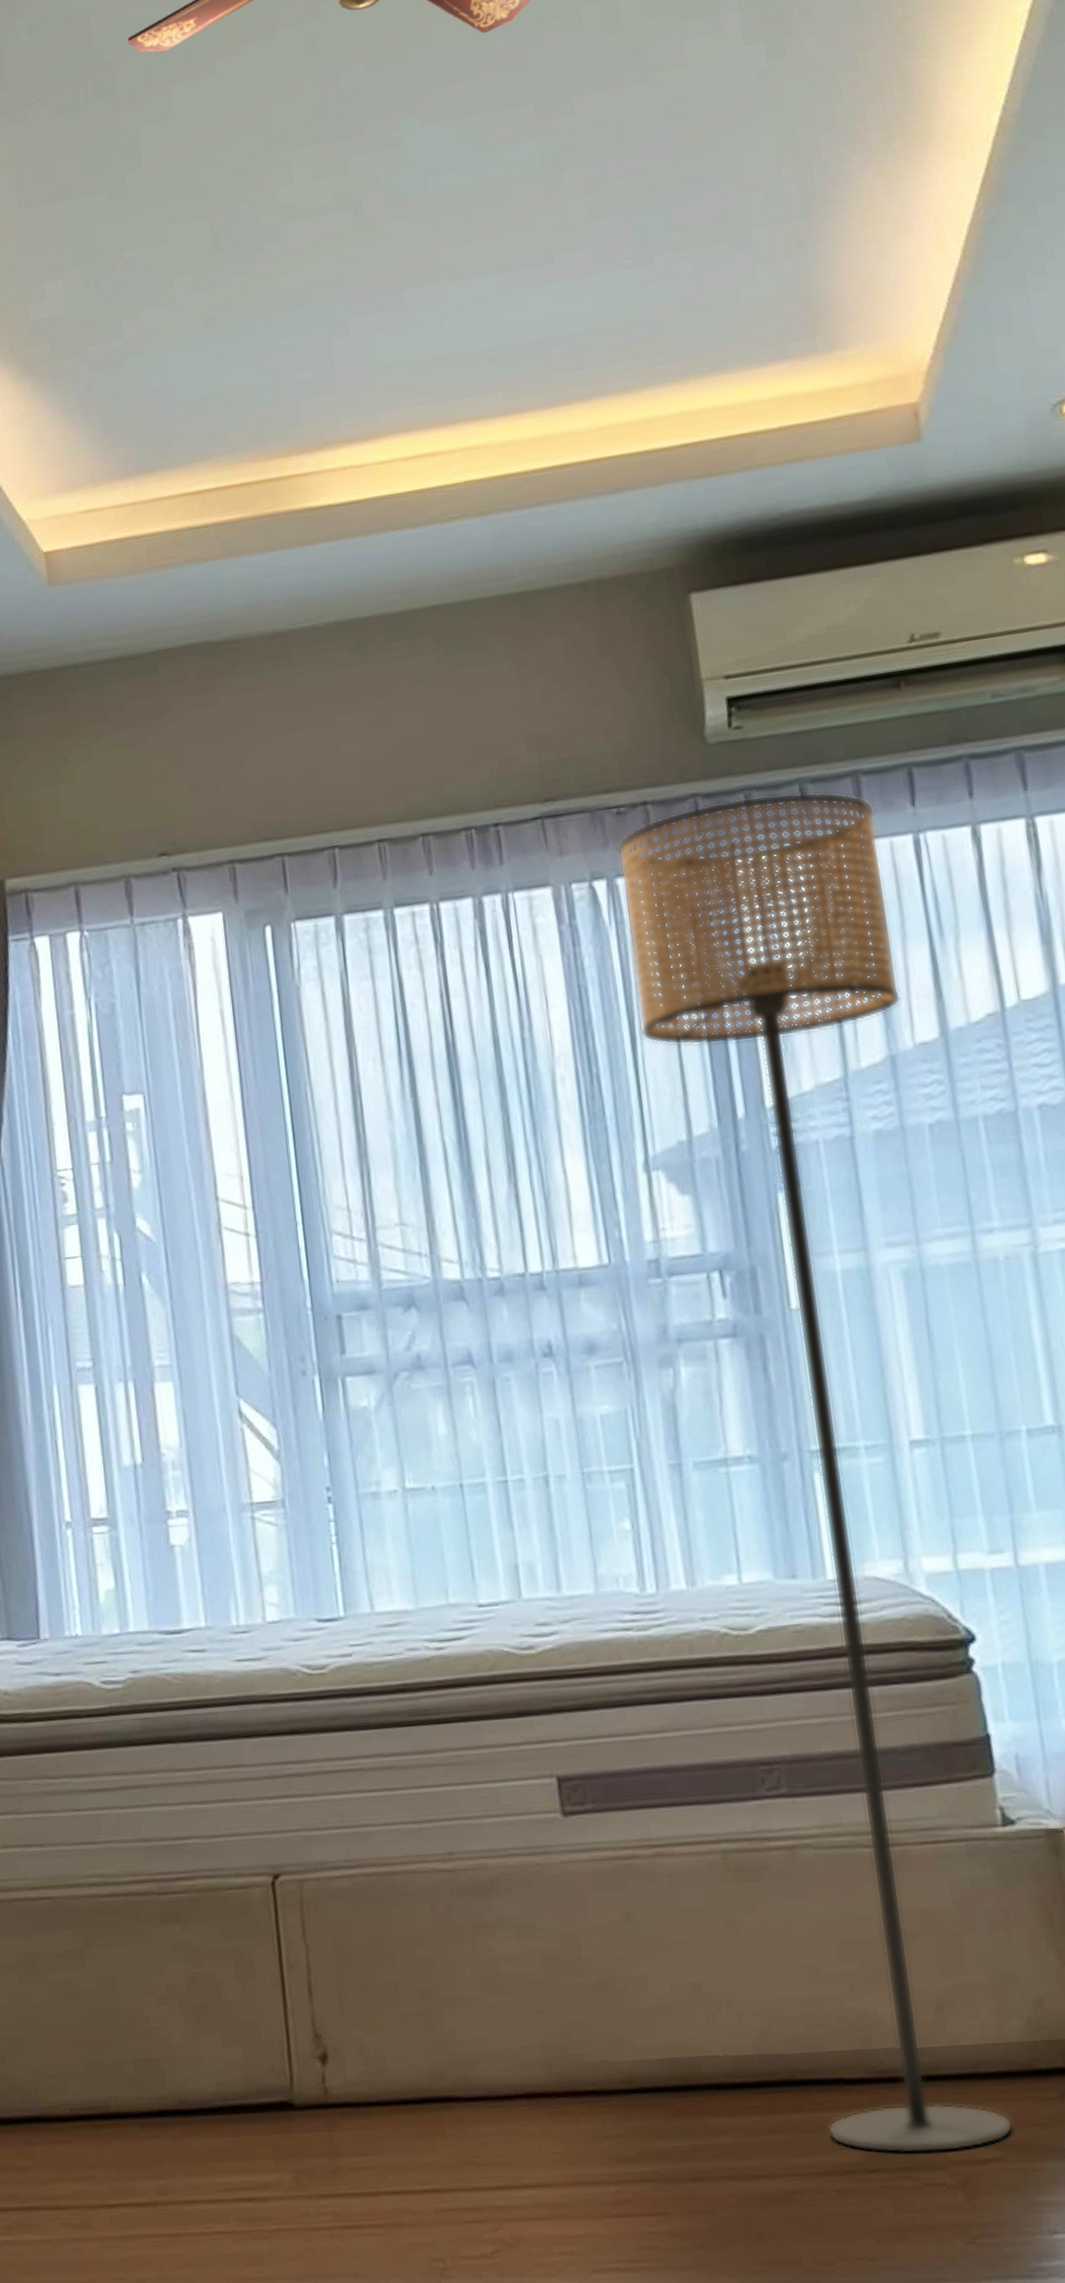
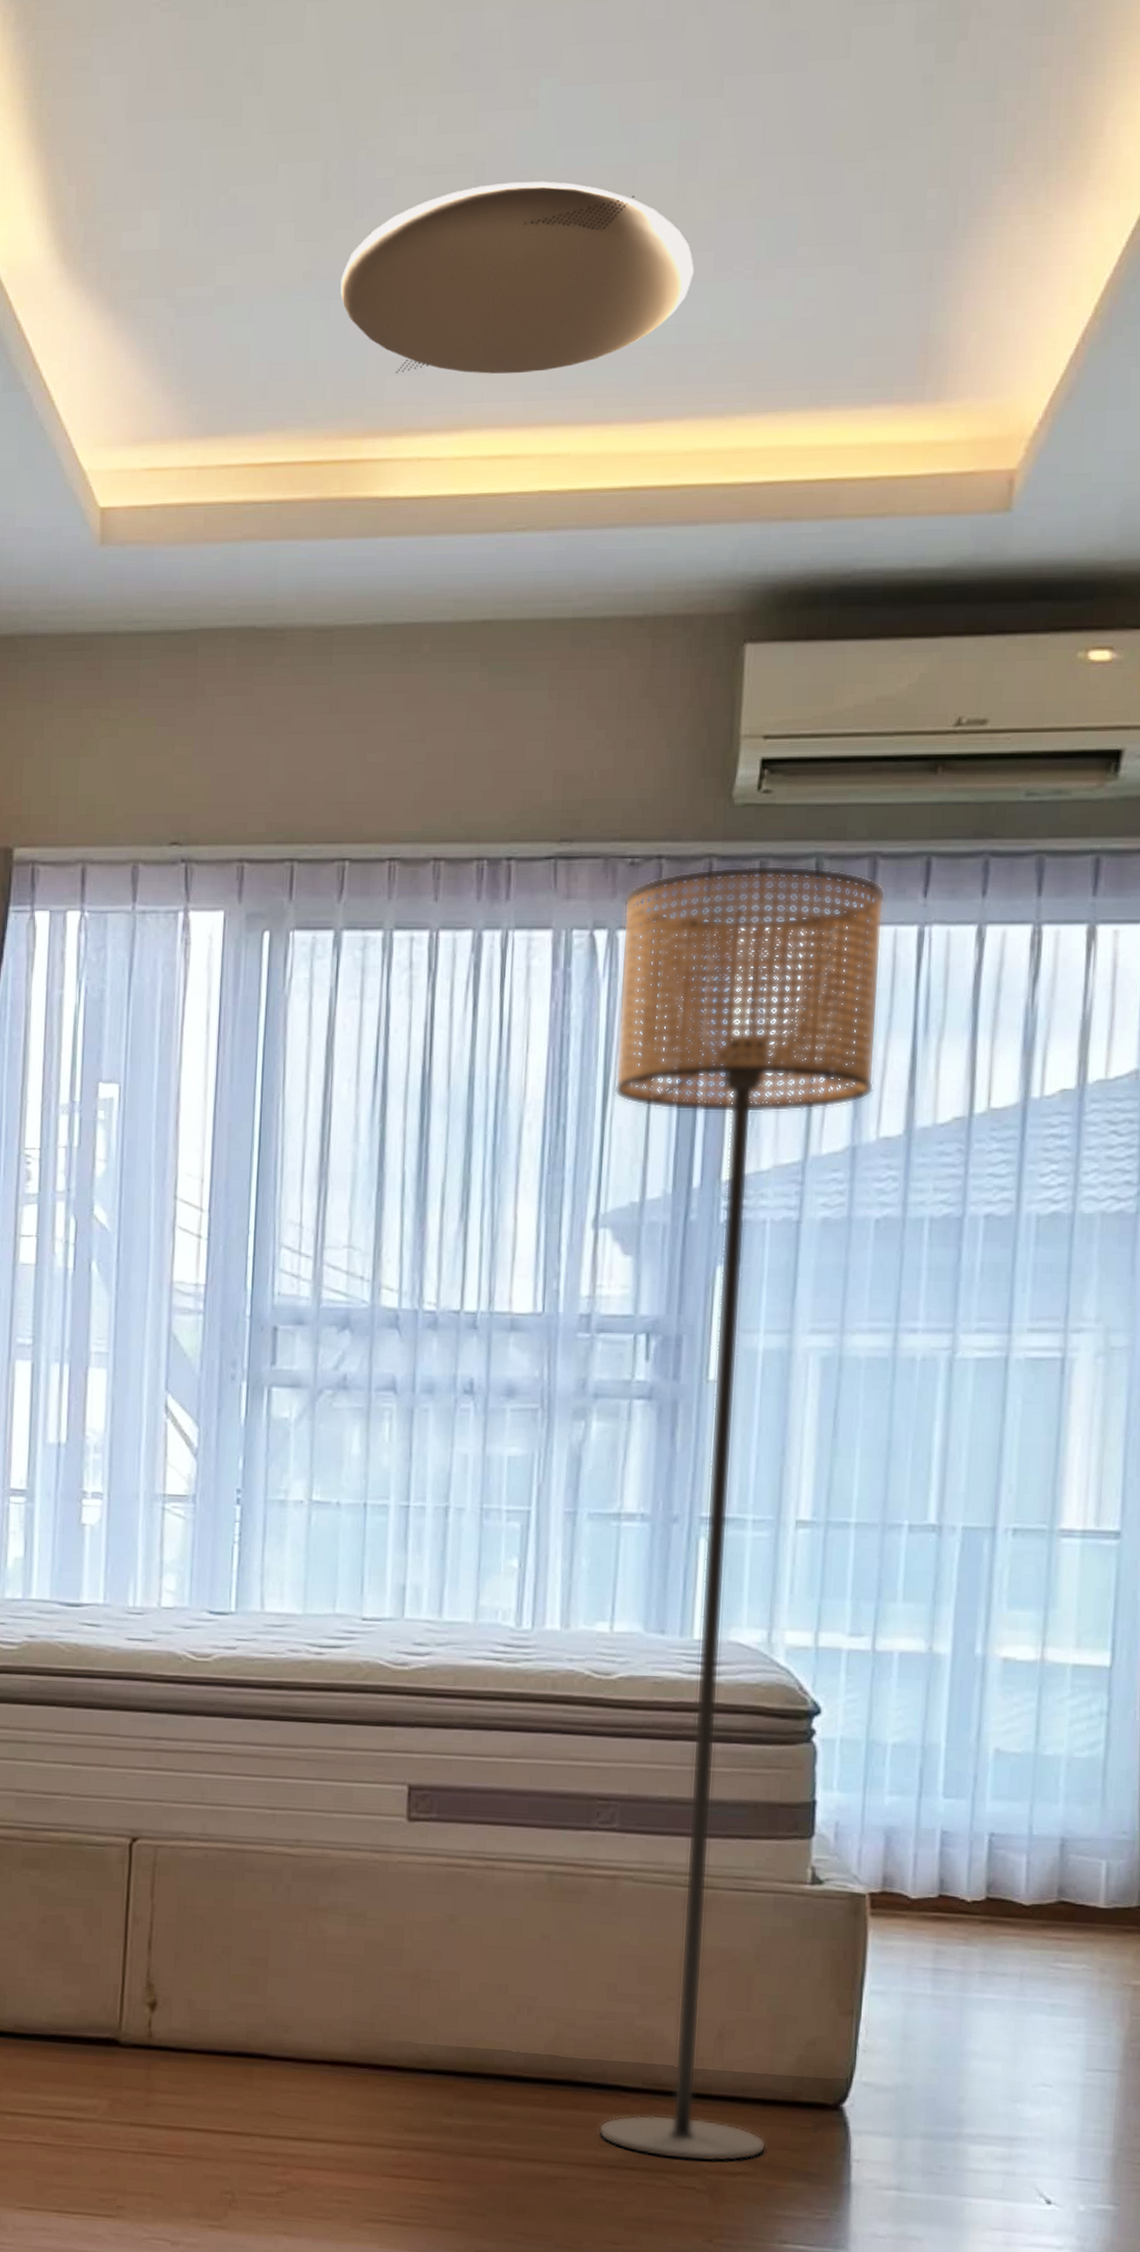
ceiling light: none [243,206,577,395] -> present [340,181,694,374]

